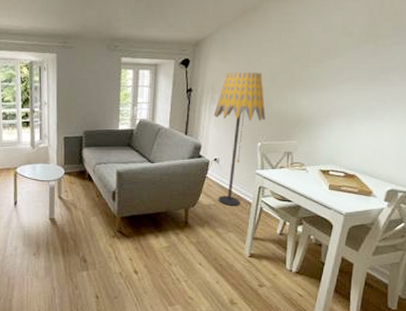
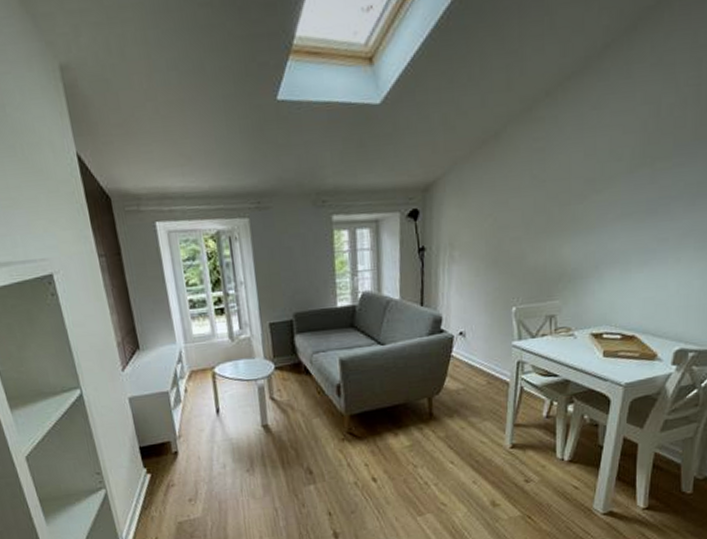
floor lamp: present [214,71,266,206] -> none [454,218,519,389]

